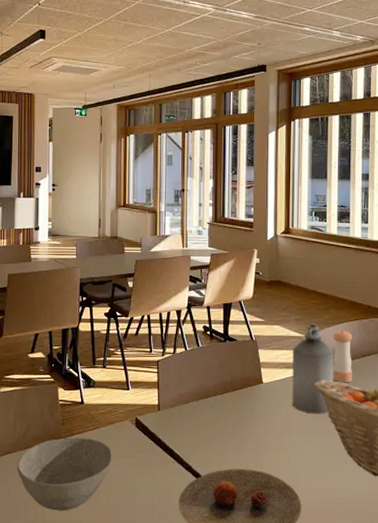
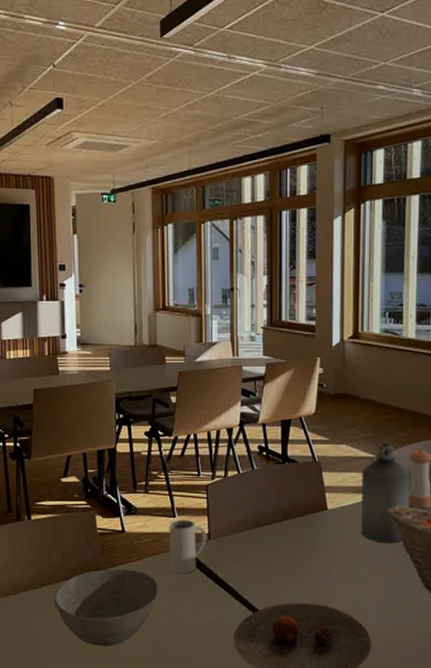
mug: none [122,392,157,442] -> present [169,519,207,574]

